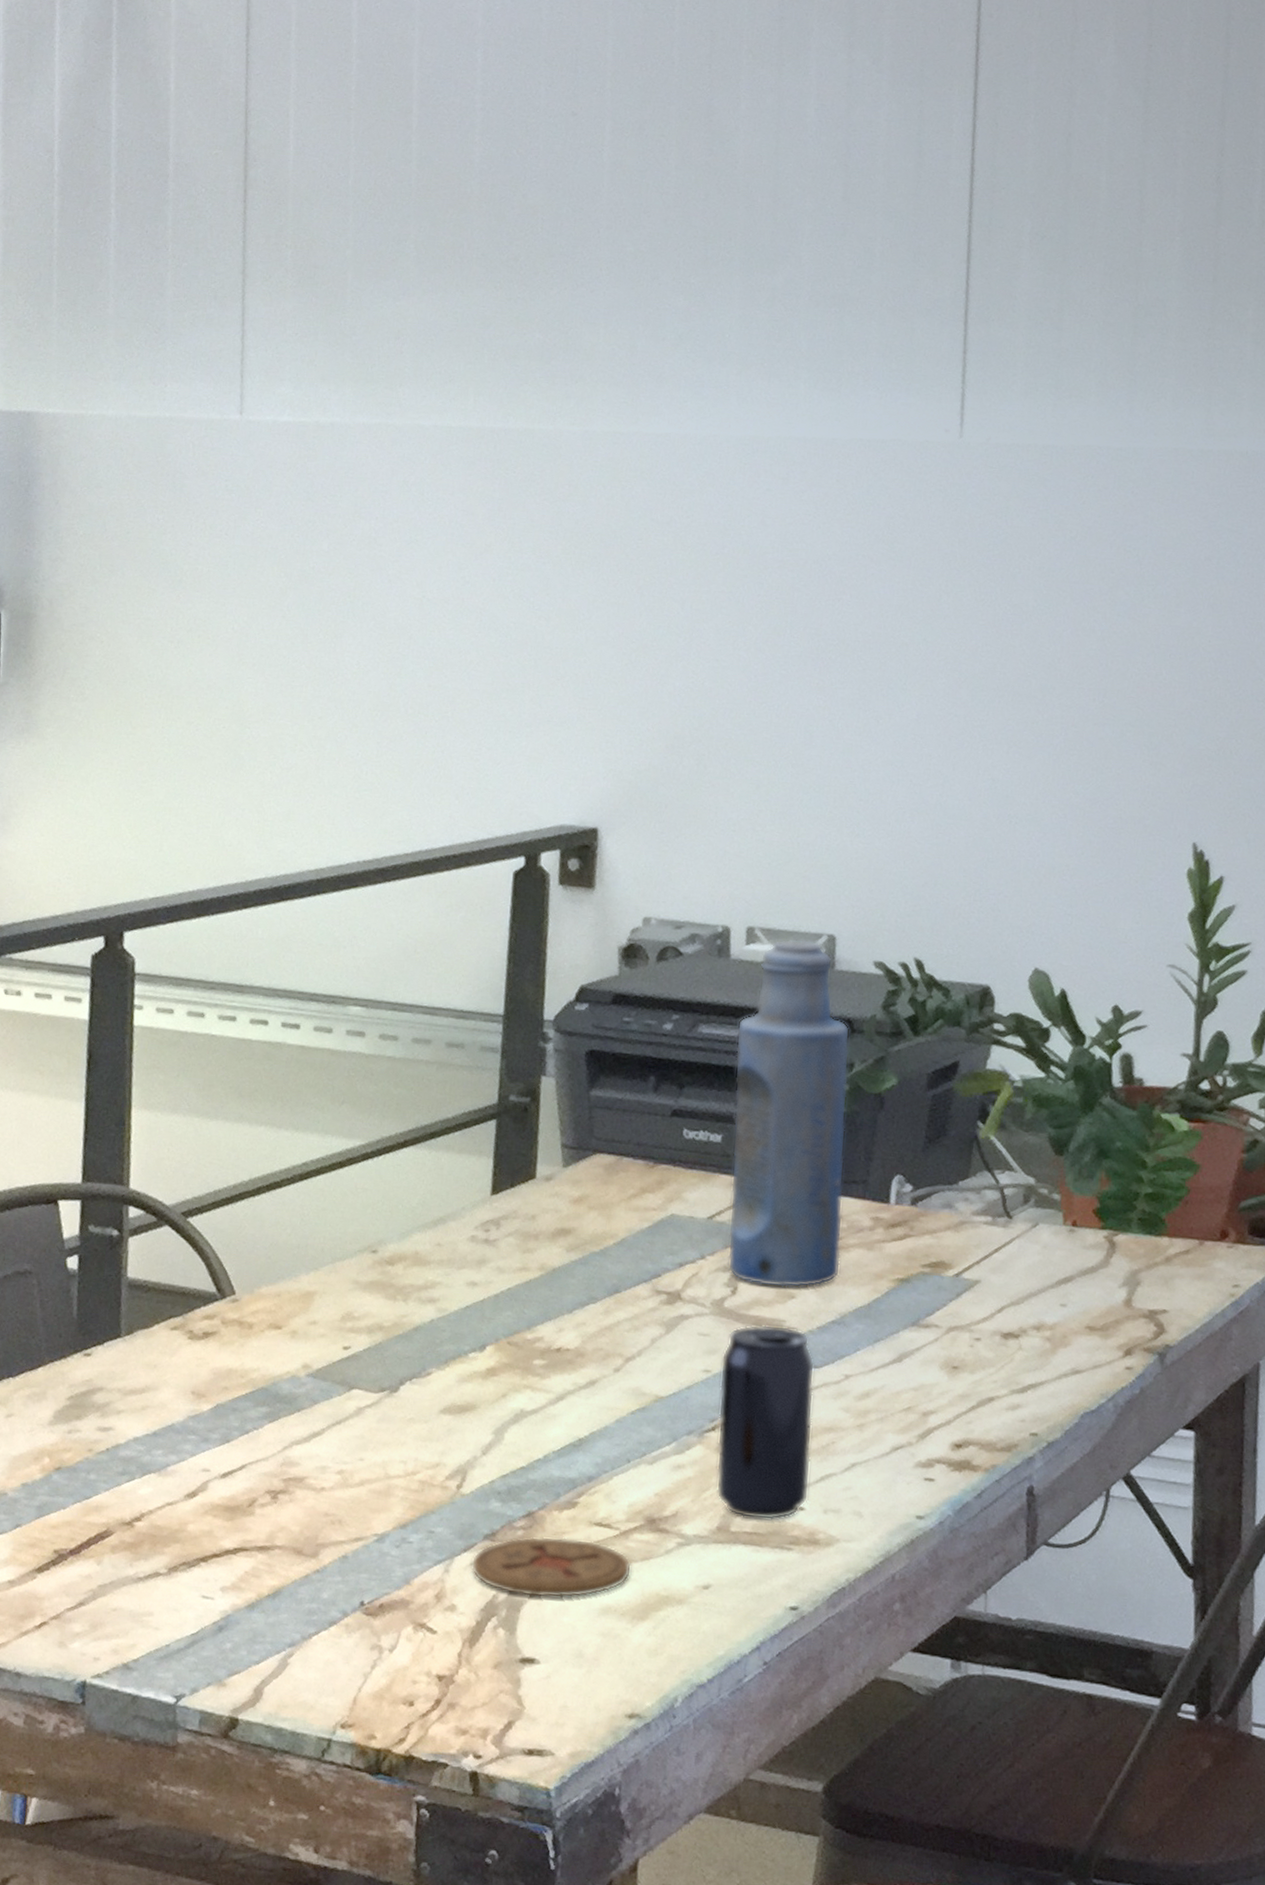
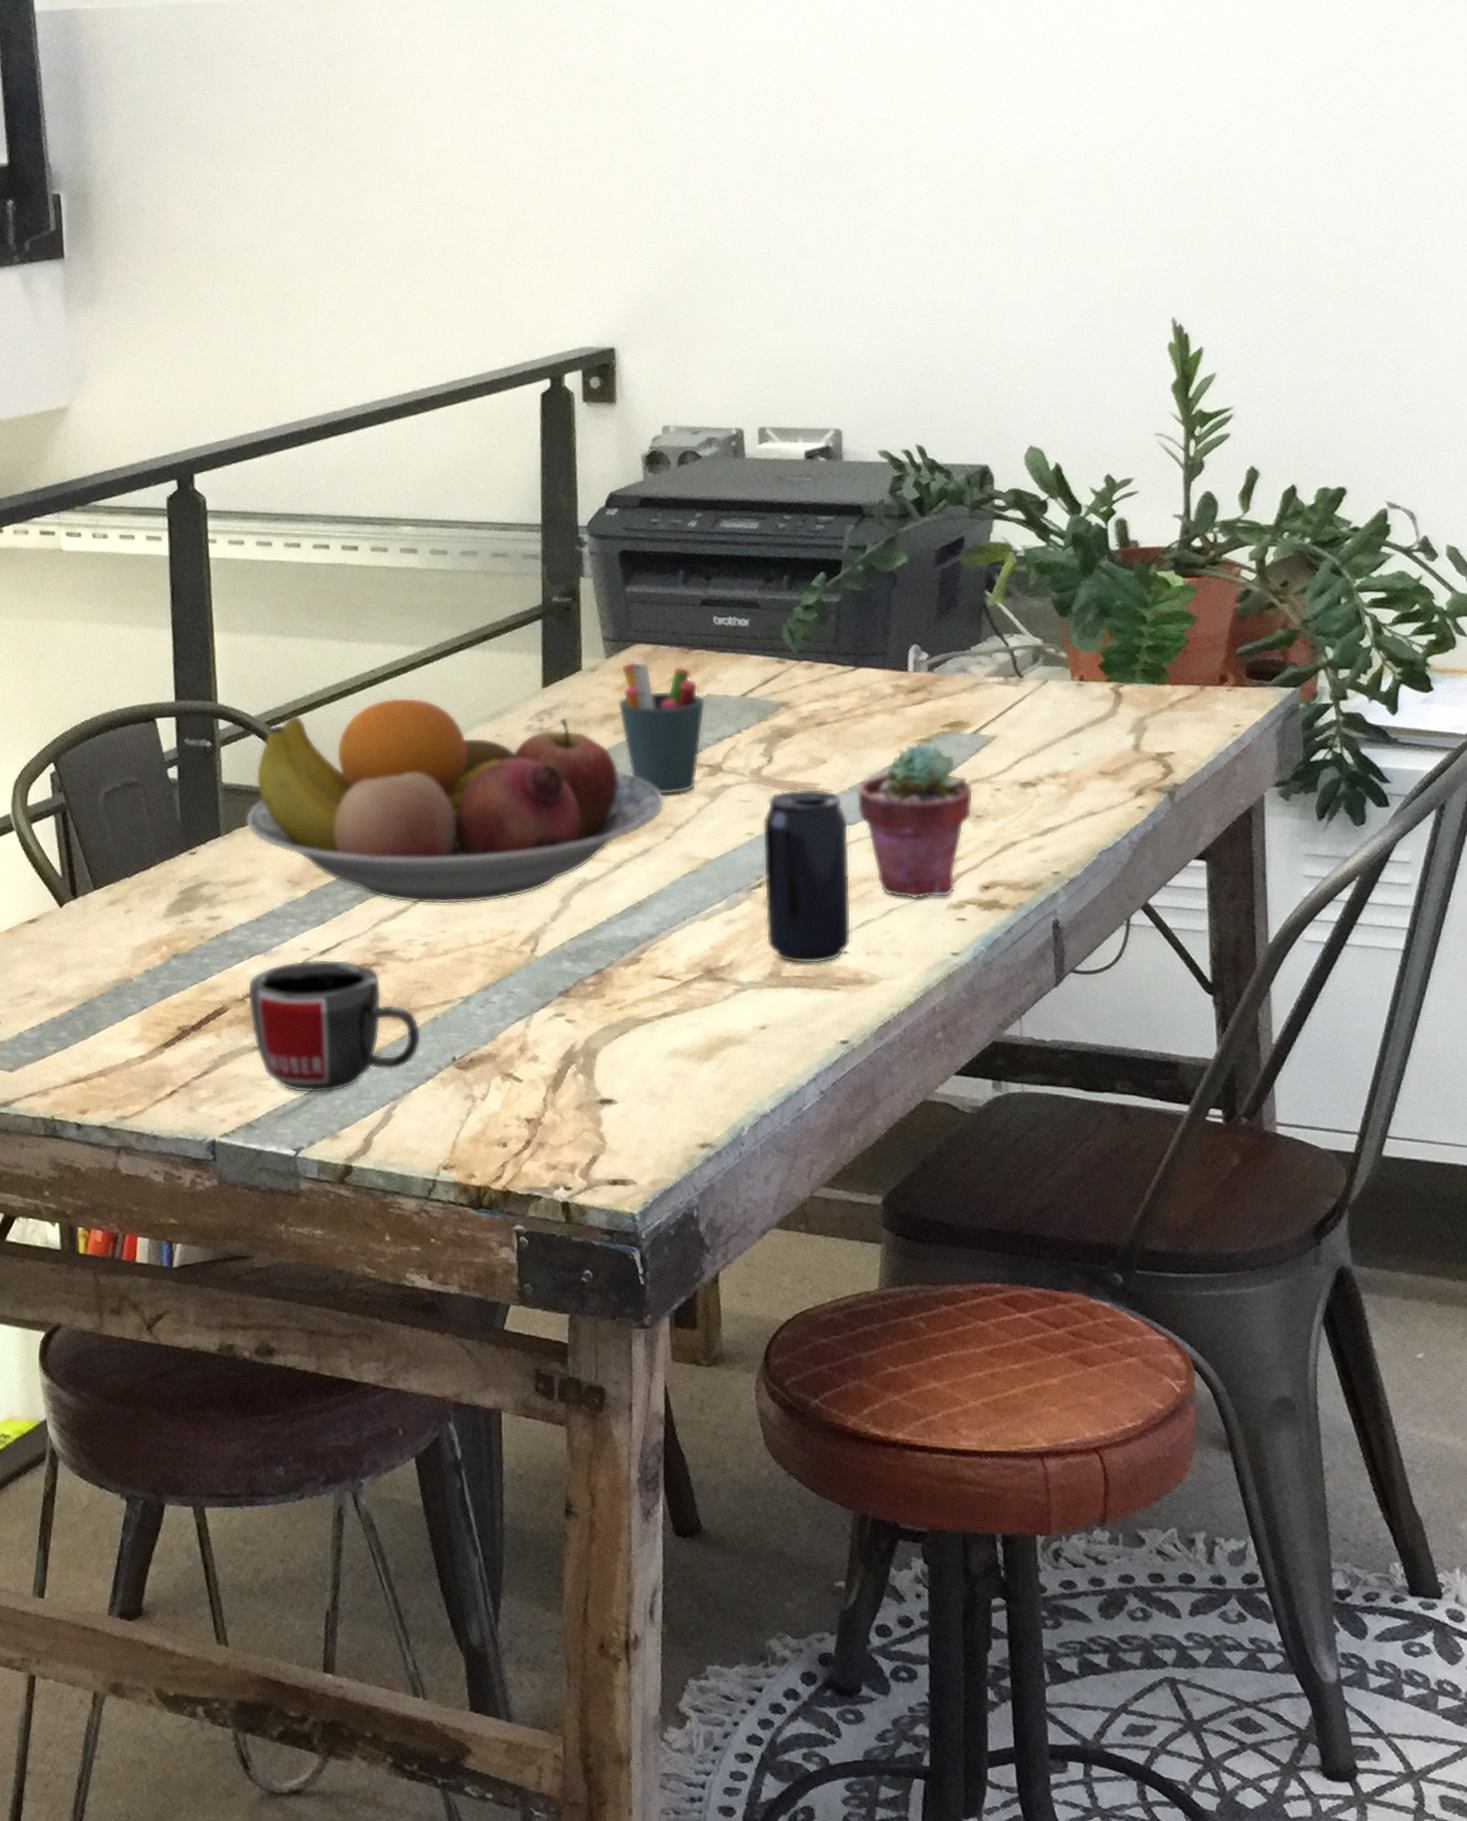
mug: none [135,1482,328,1635] -> present [247,959,422,1094]
fruit bowl: none [149,1194,617,1430] -> present [245,697,665,905]
coaster: present [470,1536,632,1599] -> none [549,990,695,1045]
pen holder: none [572,1172,669,1323] -> present [617,661,706,796]
bottle: present [728,939,850,1288] -> none [756,436,867,755]
potted succulent: none [824,1282,952,1455] -> present [856,743,974,900]

